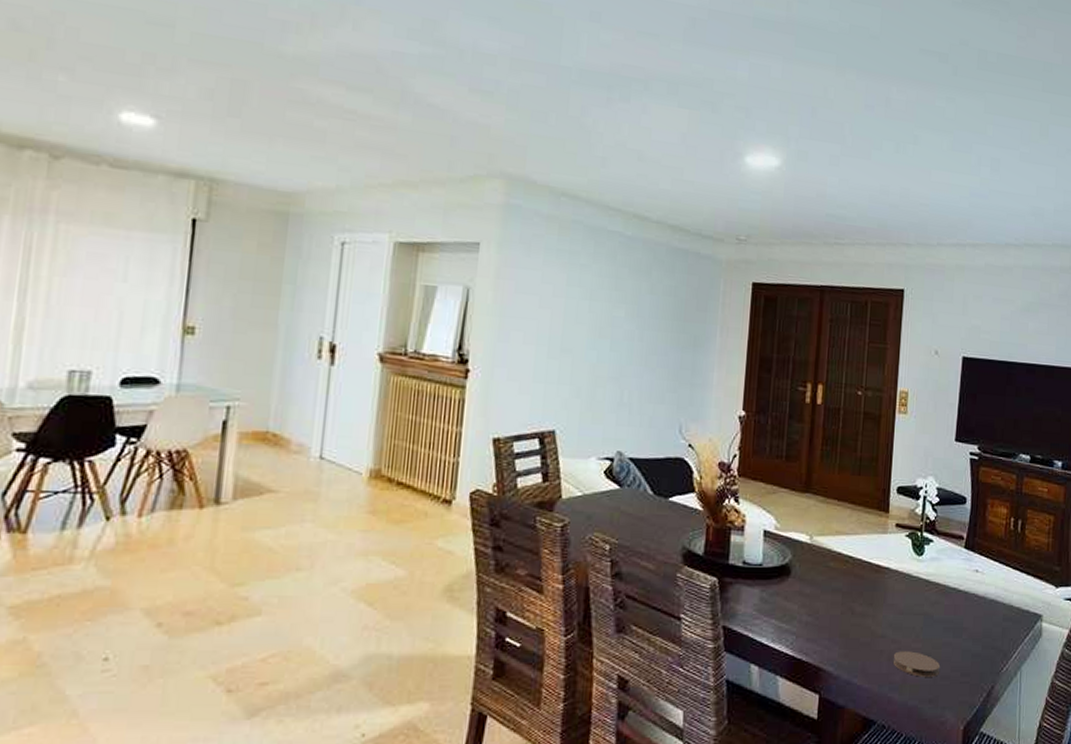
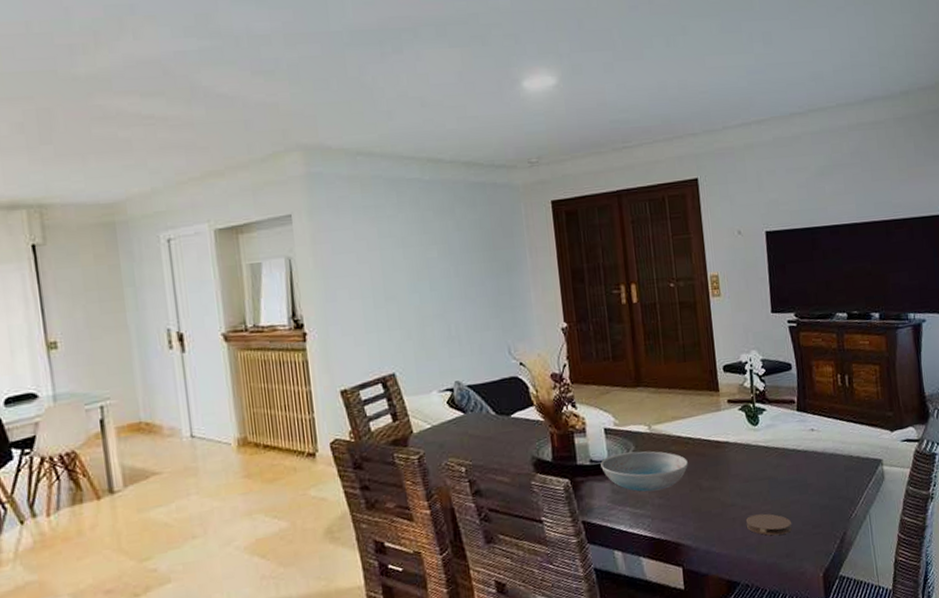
dish: none [753,560,844,607] -> present [600,451,688,492]

